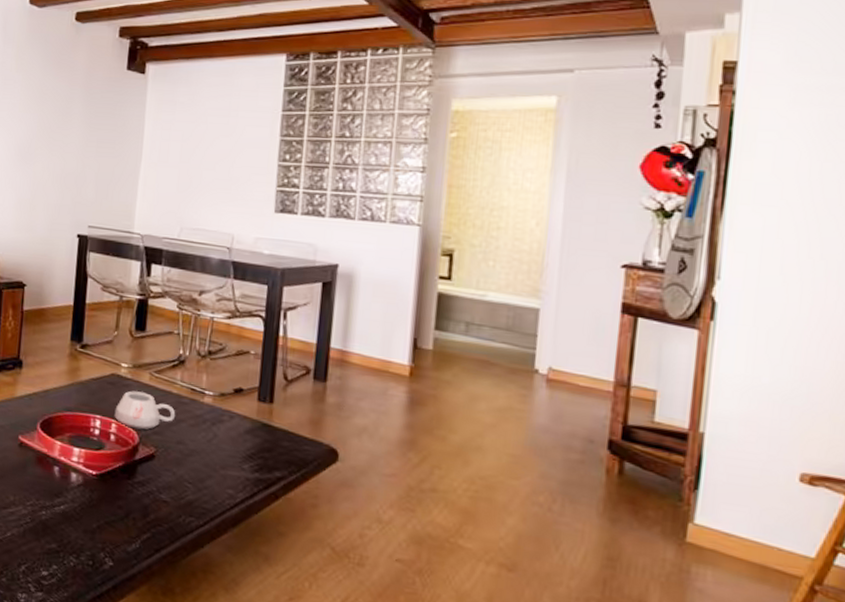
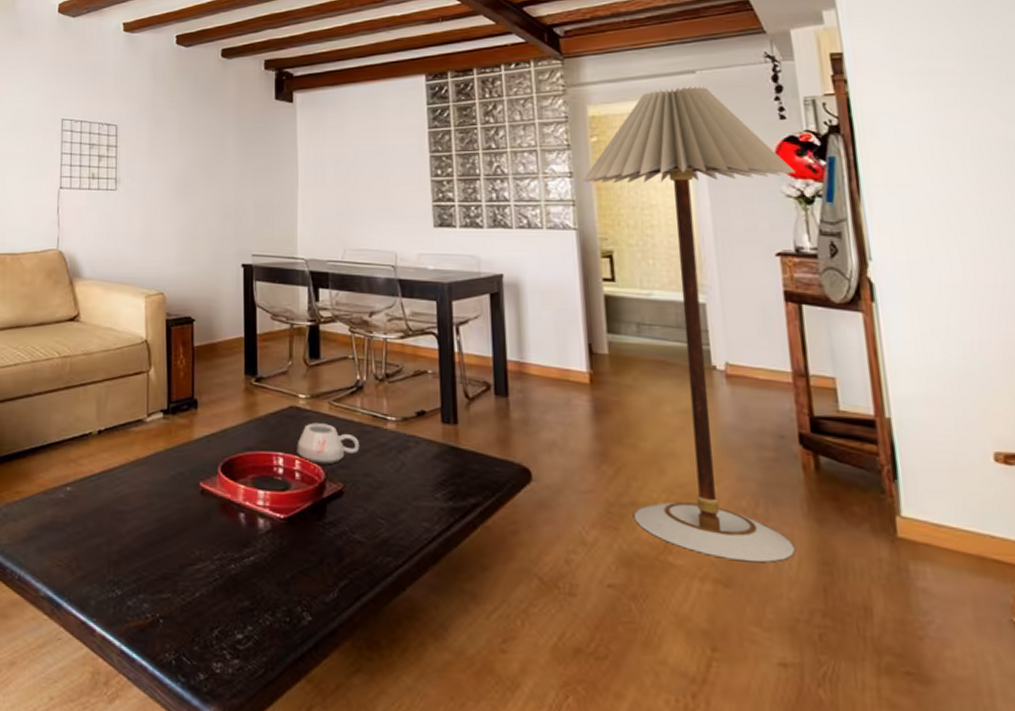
floor lamp: none [432,86,660,554] -> present [582,87,796,563]

